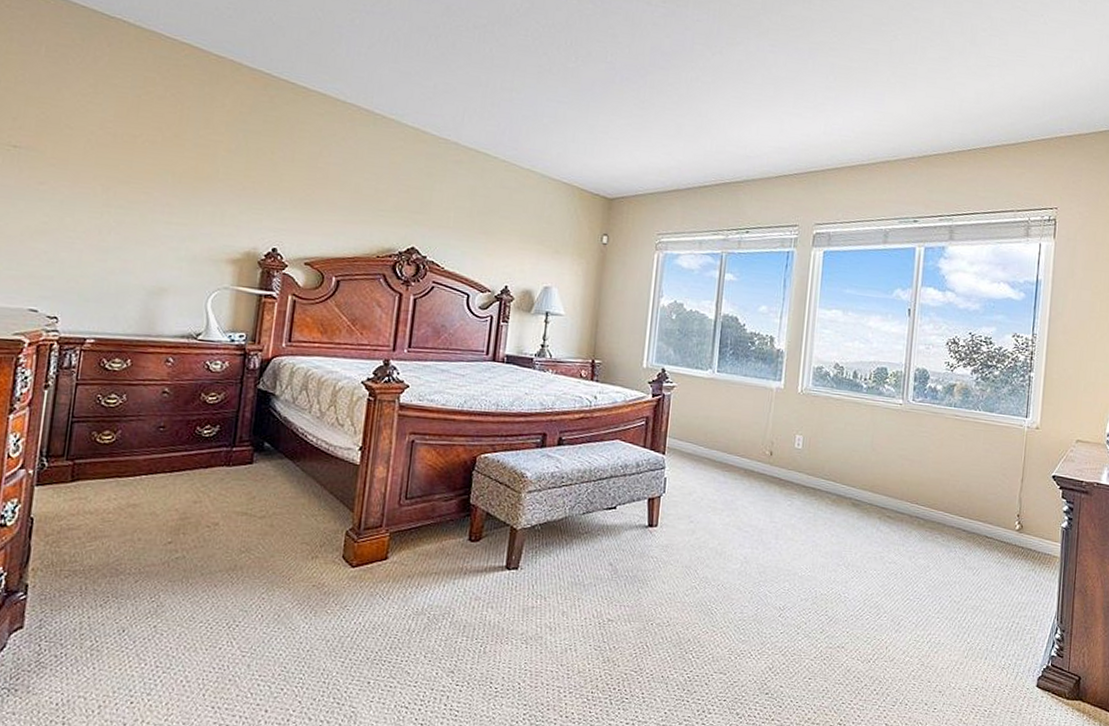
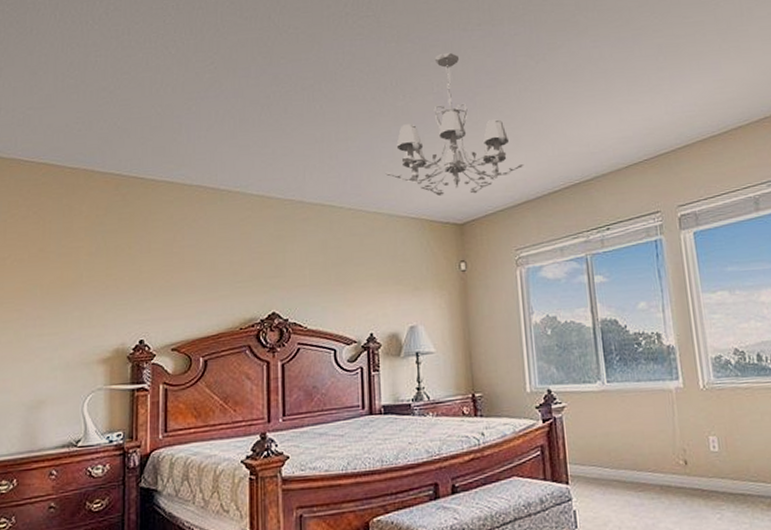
chandelier: none [545,23,681,172] -> present [385,53,524,197]

